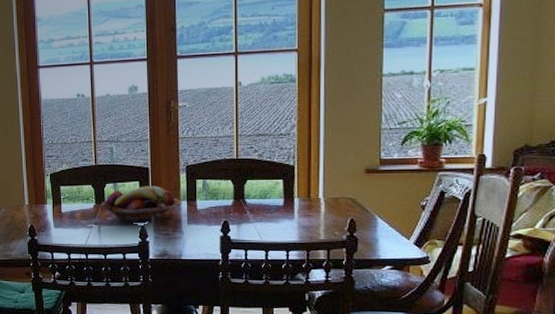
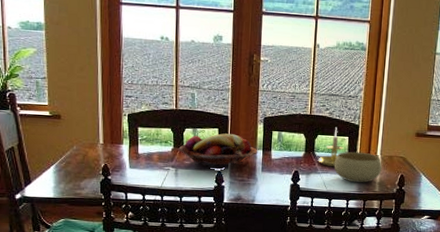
candle holder: none [249,170,278,215] -> present [318,127,344,167]
bowl: none [268,195,326,231] -> present [334,152,382,183]

